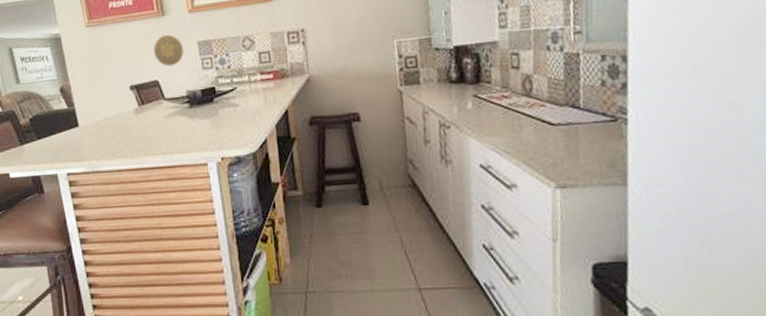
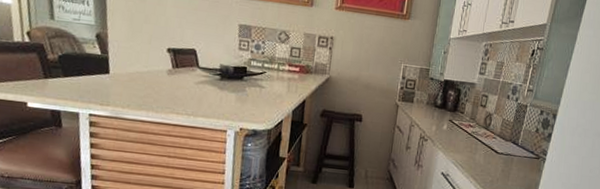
decorative plate: present [154,34,184,67] -> none [196,10,226,40]

